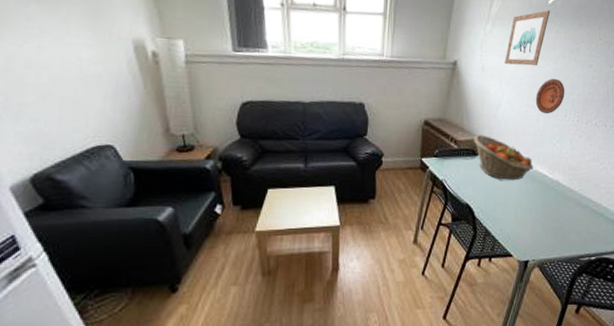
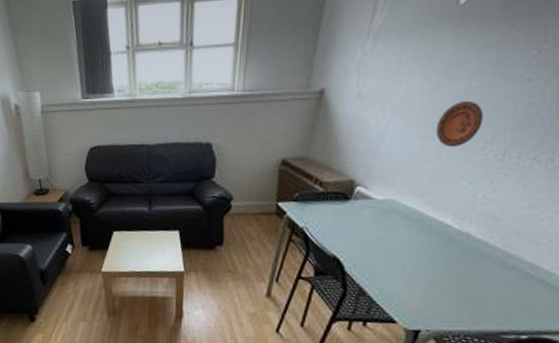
fruit basket: present [473,135,534,181] -> none [344,175,432,231]
wall art: present [505,10,550,66] -> none [391,13,463,89]

